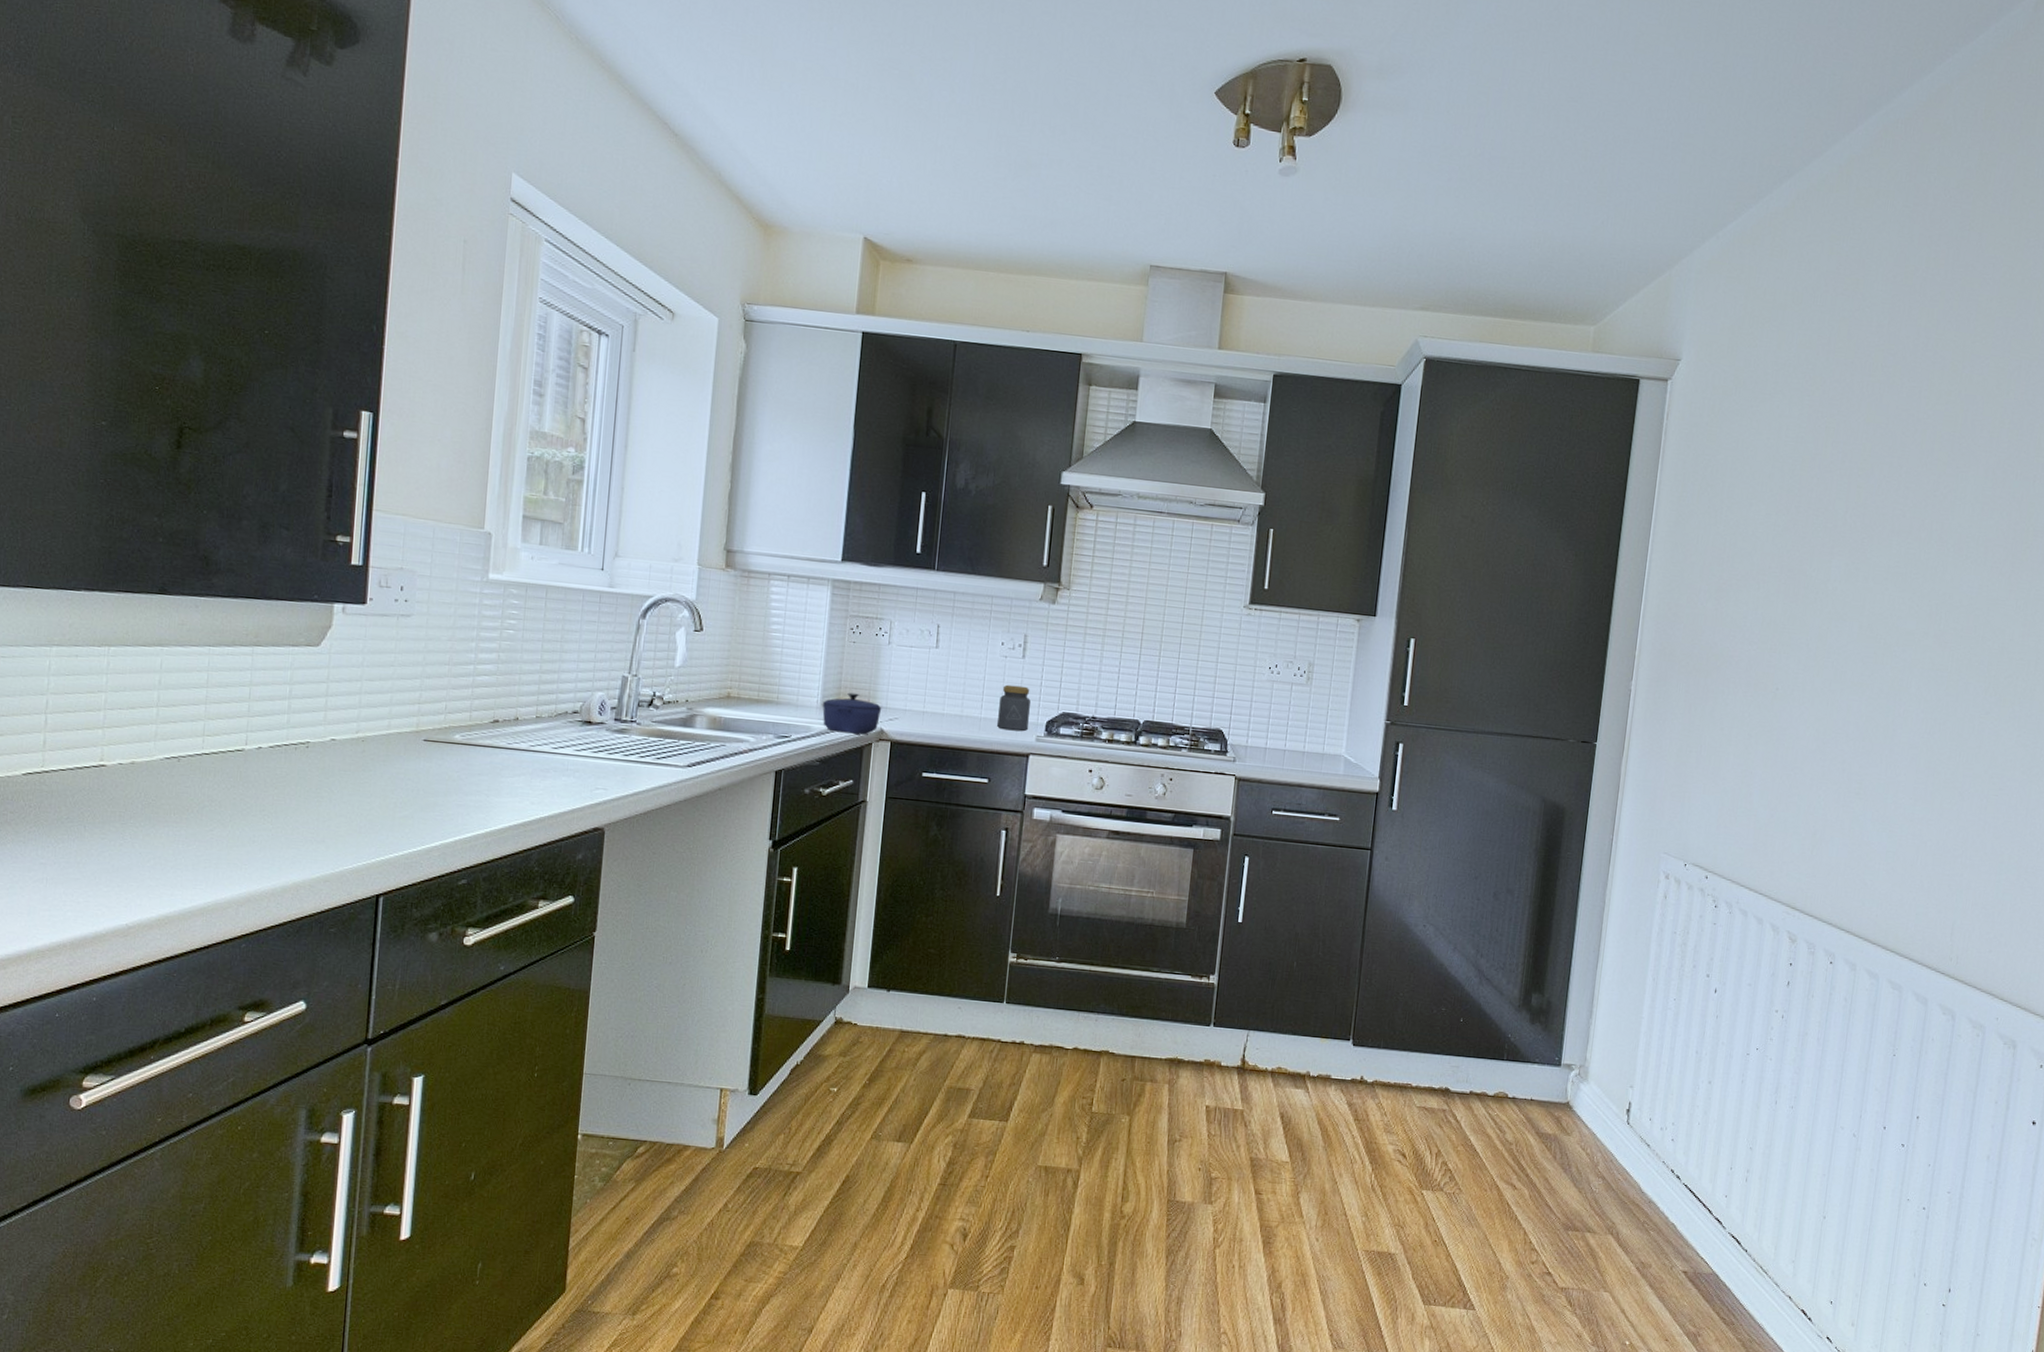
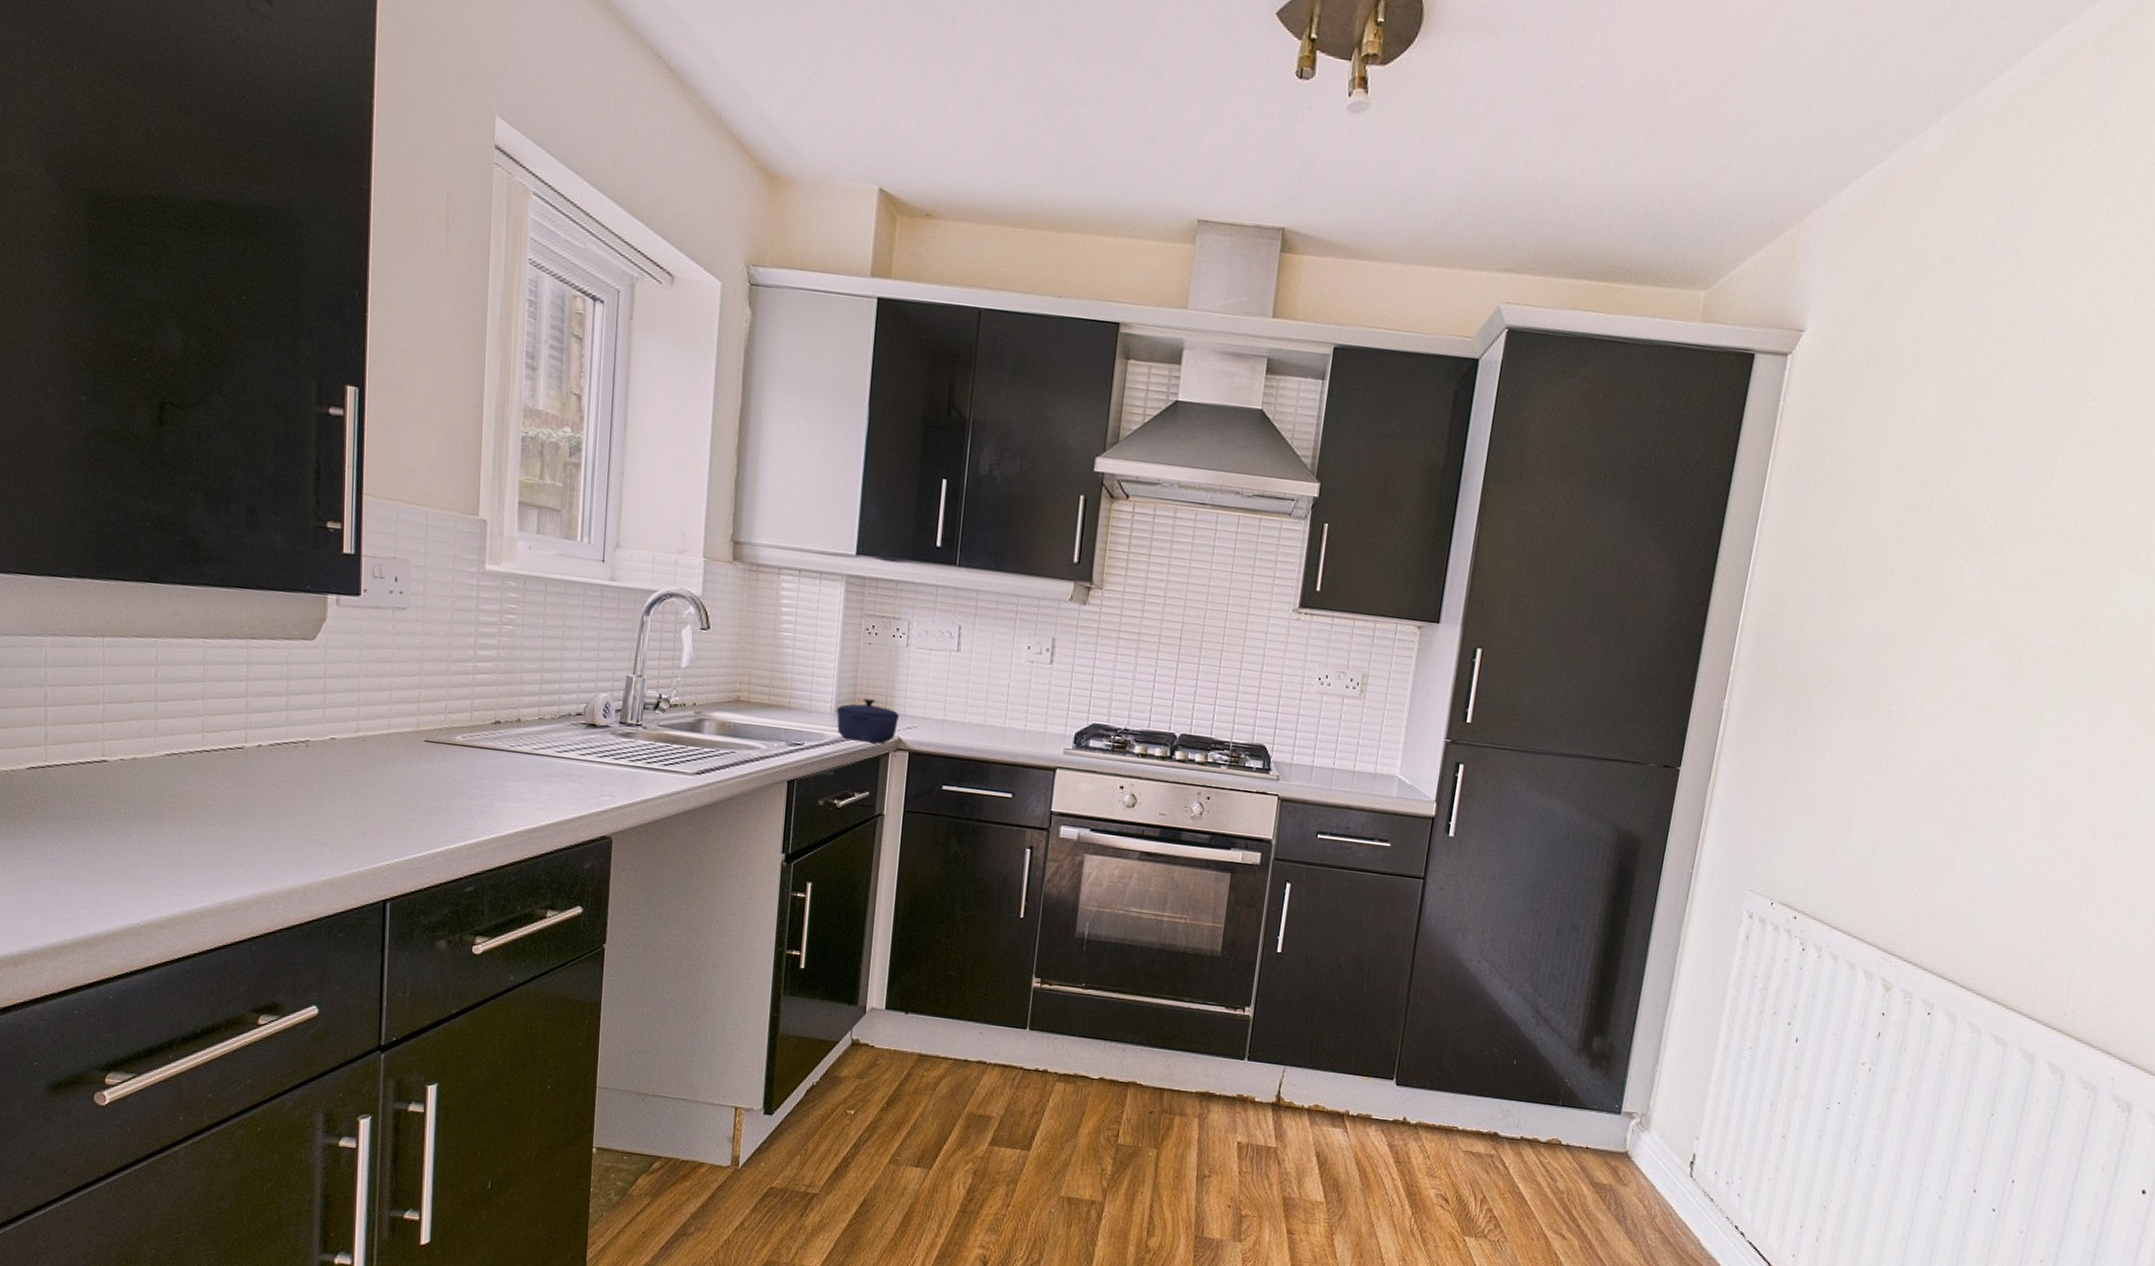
jar: present [997,684,1031,732] -> none [1022,692,1058,744]

